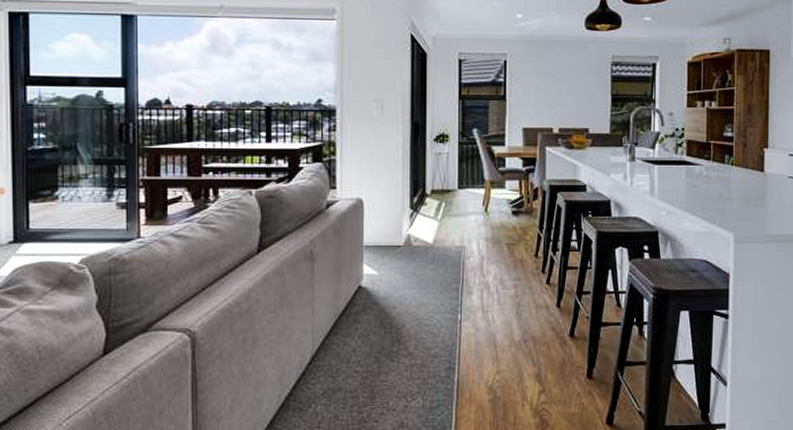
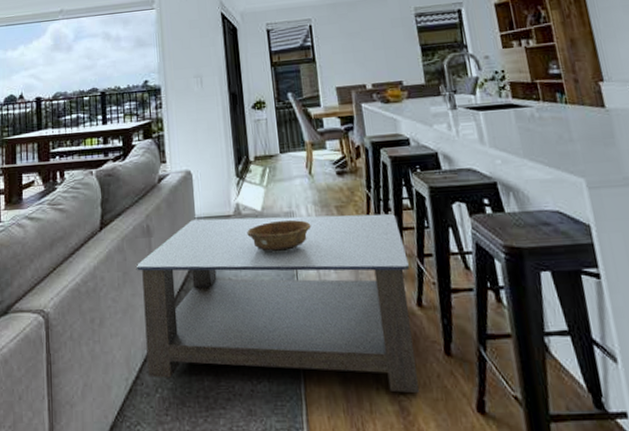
coffee table: none [295,248,567,409] -> present [135,213,420,394]
decorative bowl: none [416,254,481,285] -> present [247,220,311,254]

